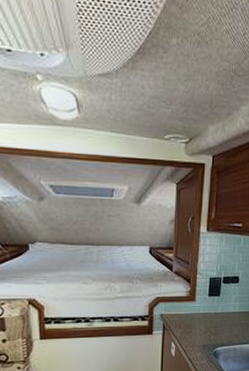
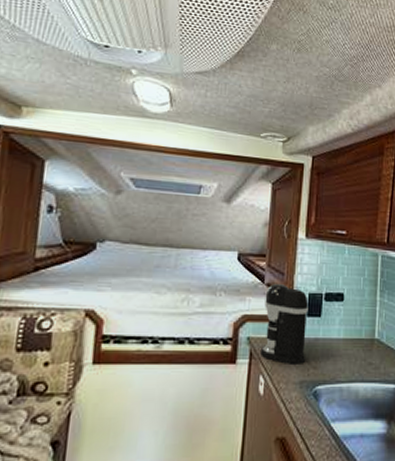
coffee maker: none [171,270,210,334] -> present [259,283,309,366]

